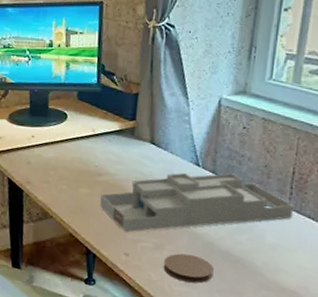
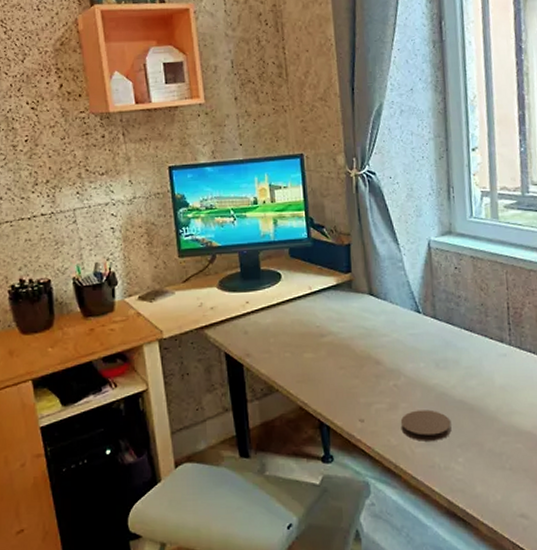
desk organizer: present [100,172,294,233] -> none [326,316,516,396]

